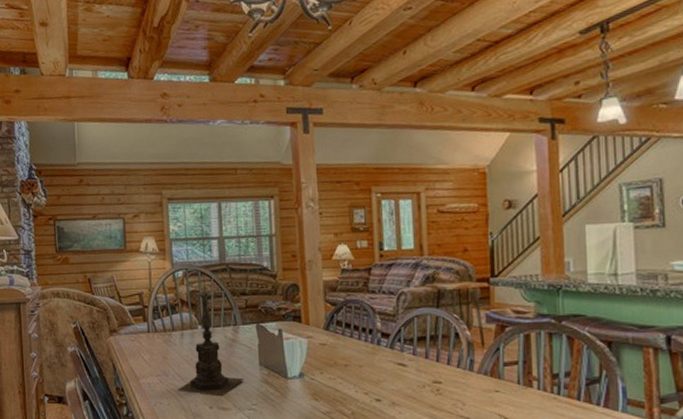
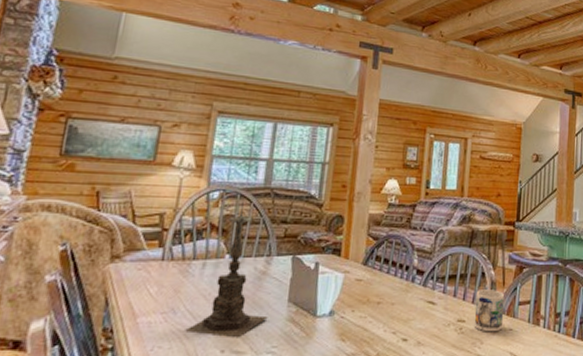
mug: none [451,350,487,394] -> present [474,290,505,332]

